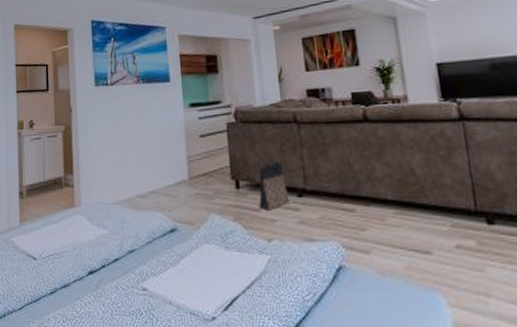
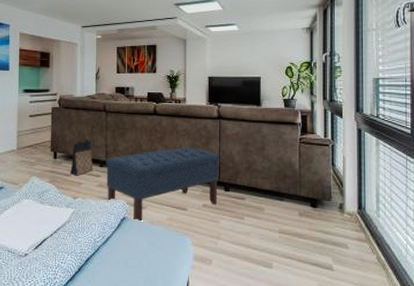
bench: none [304,163,479,272] -> present [105,147,220,222]

